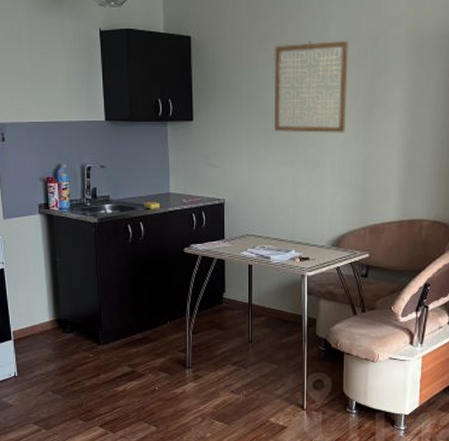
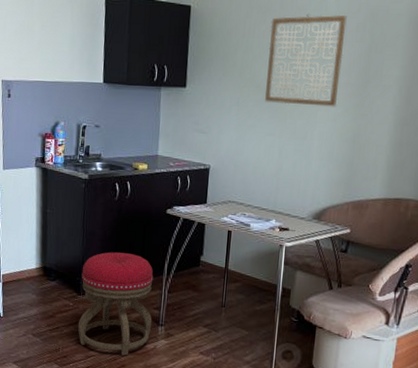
stool: none [99,297,179,403] -> present [77,252,154,356]

